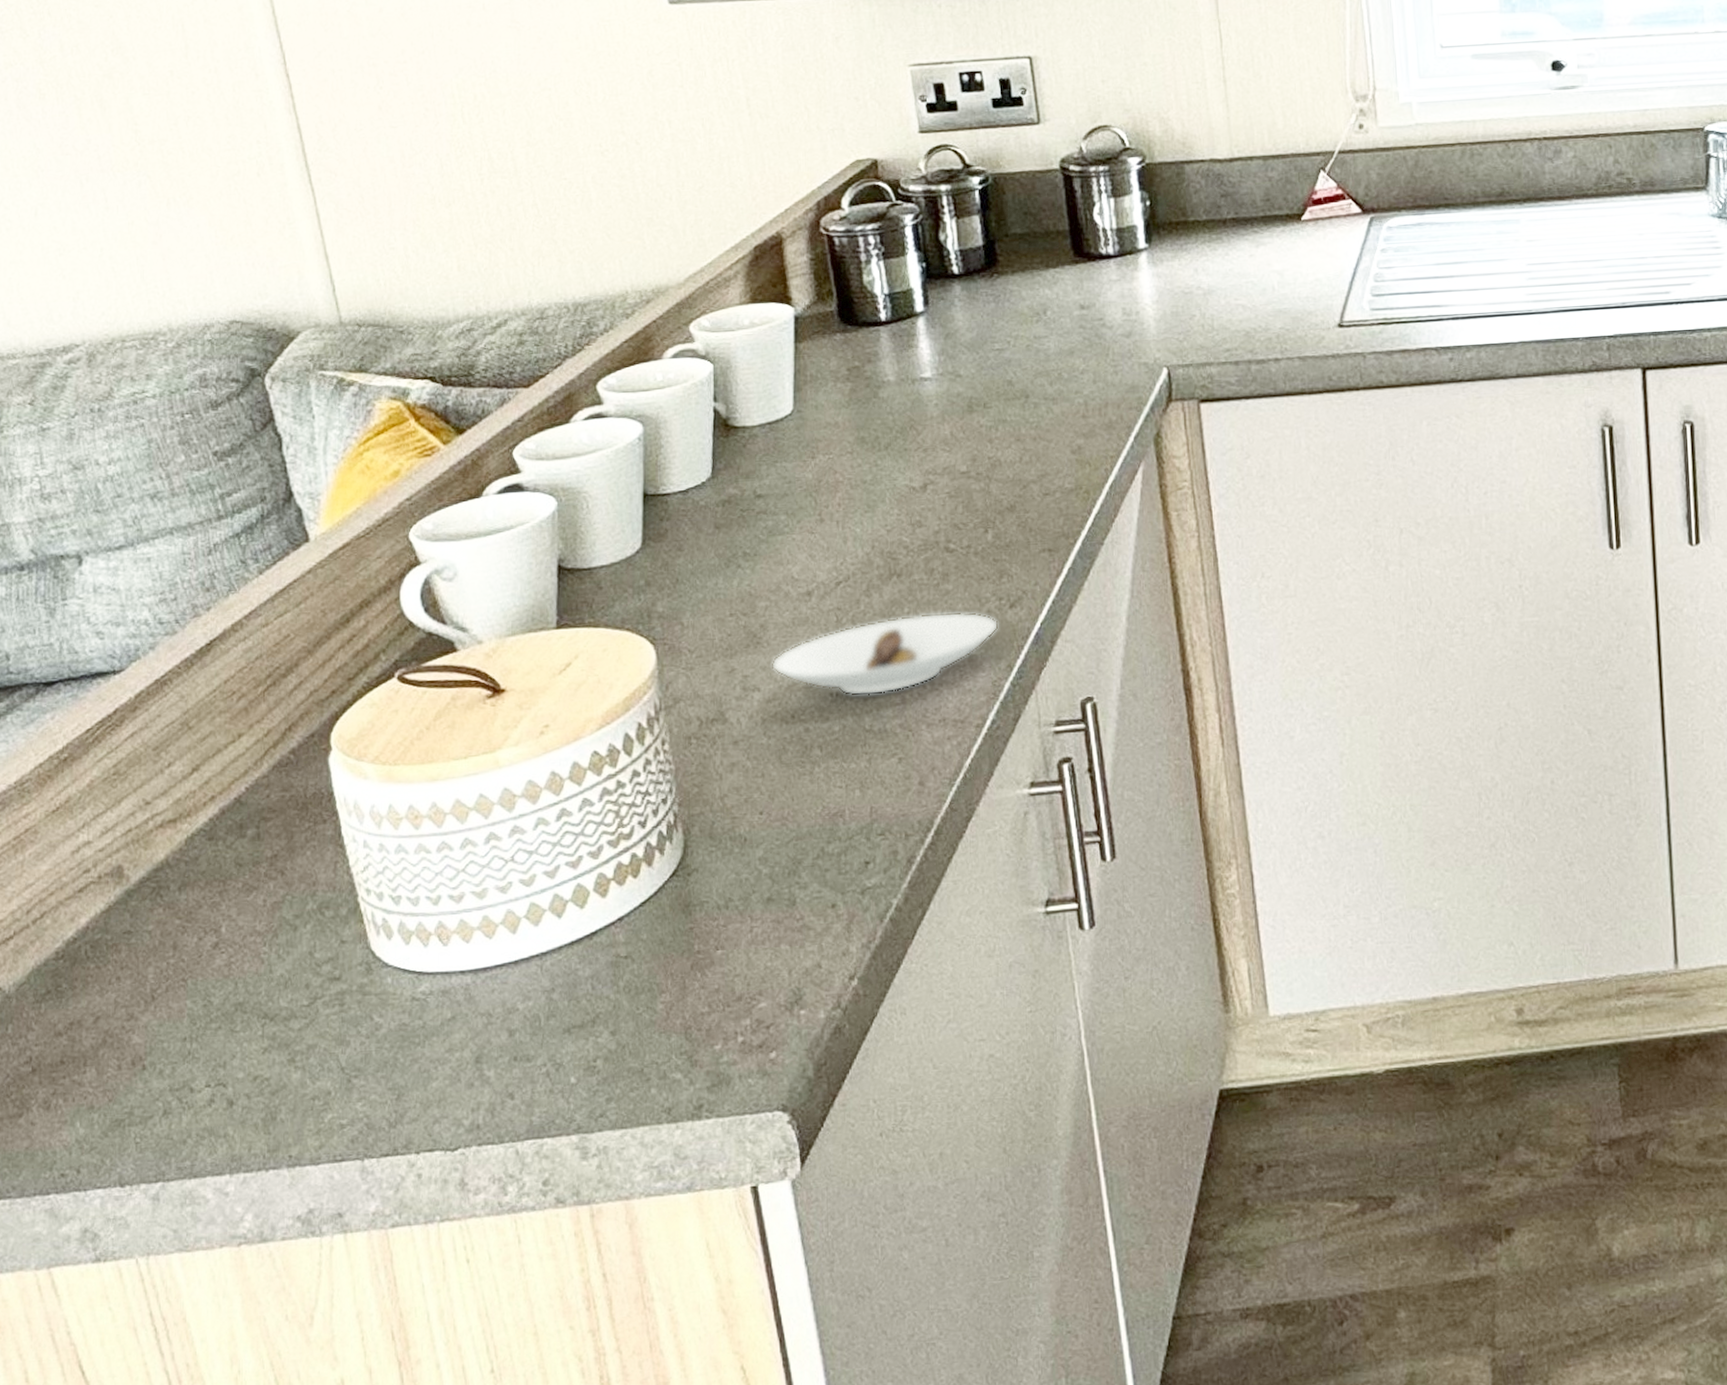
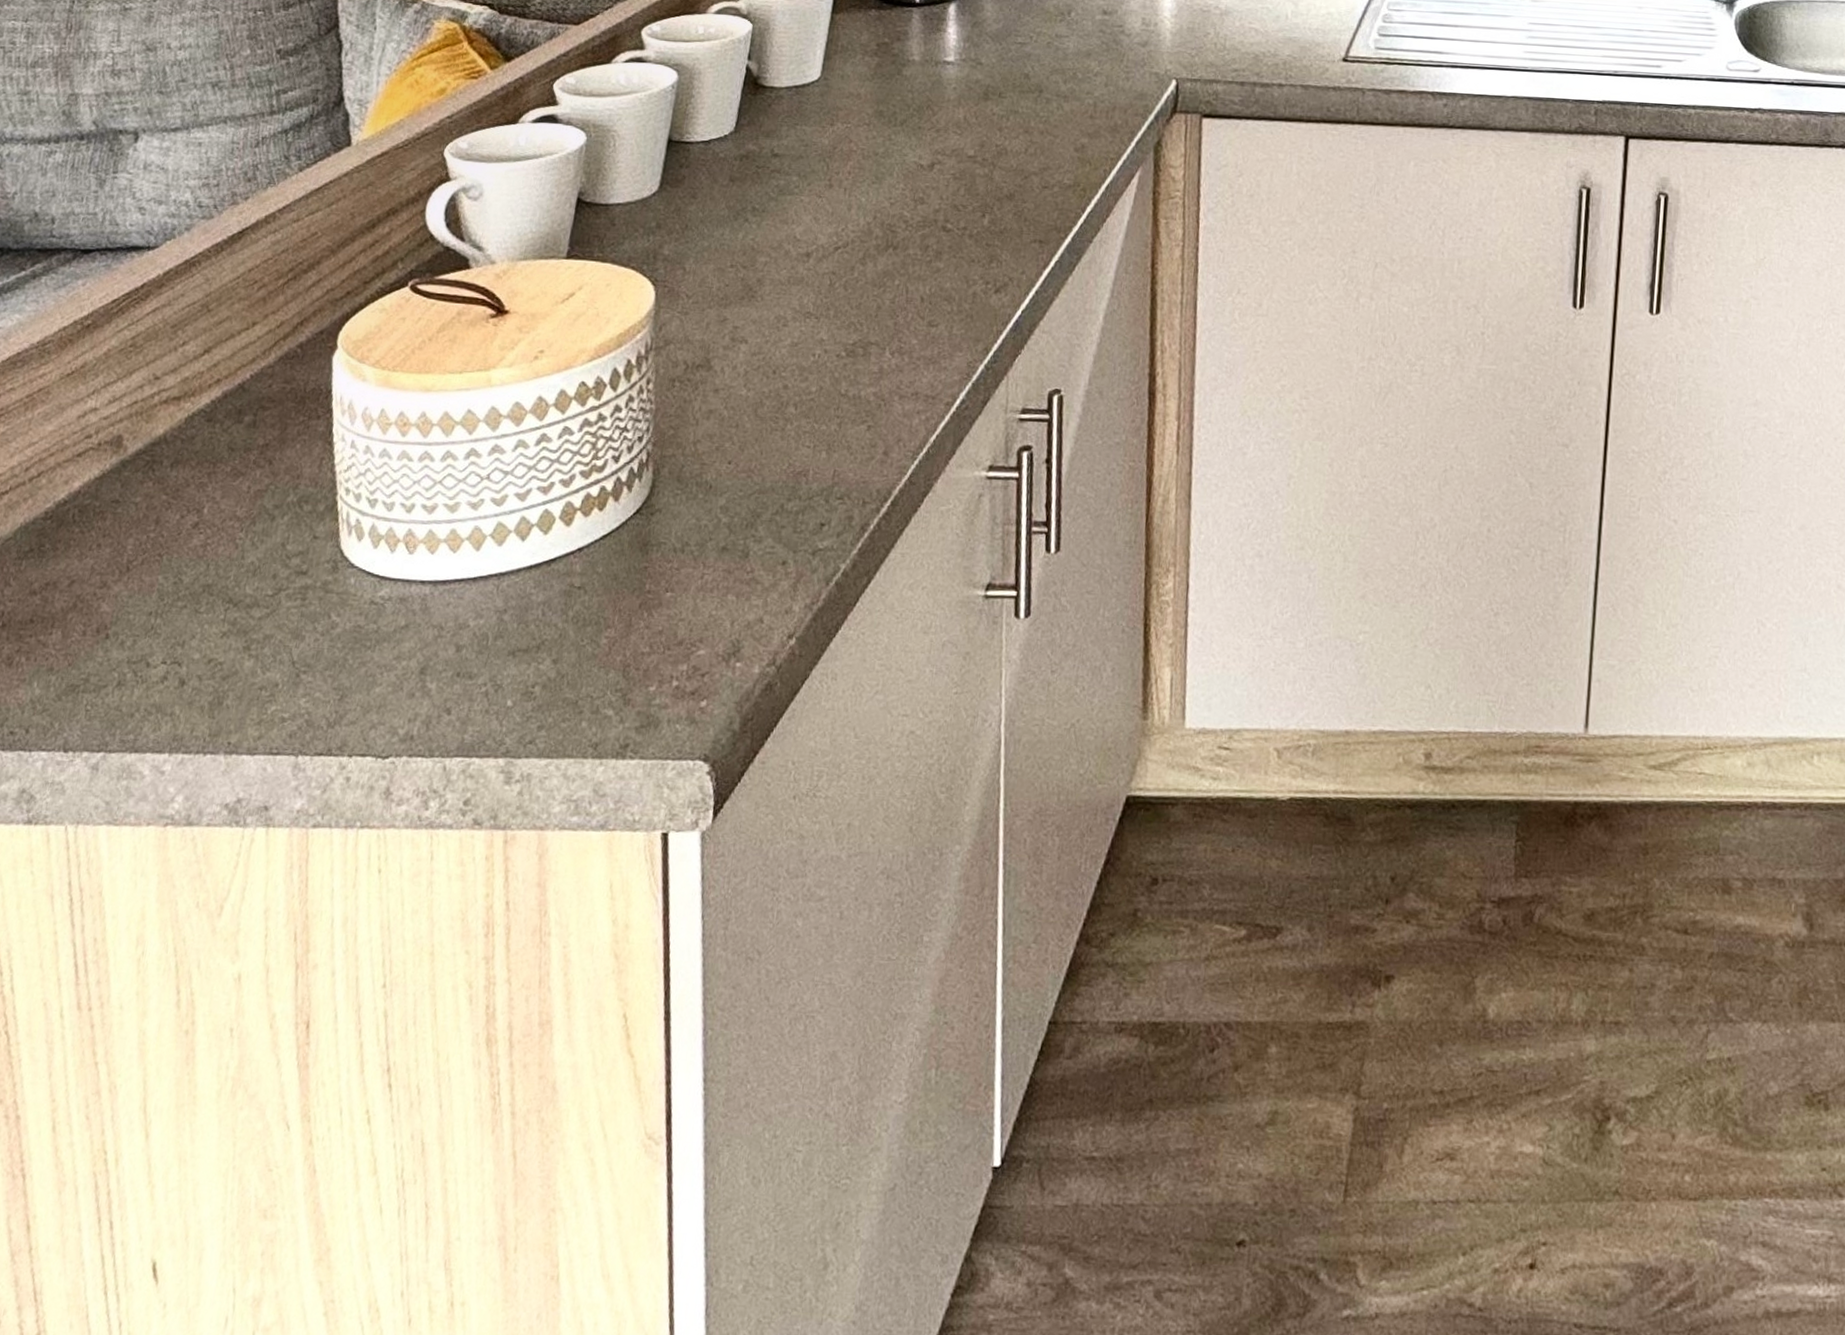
saucer: present [772,612,999,696] -> none [763,288,982,362]

